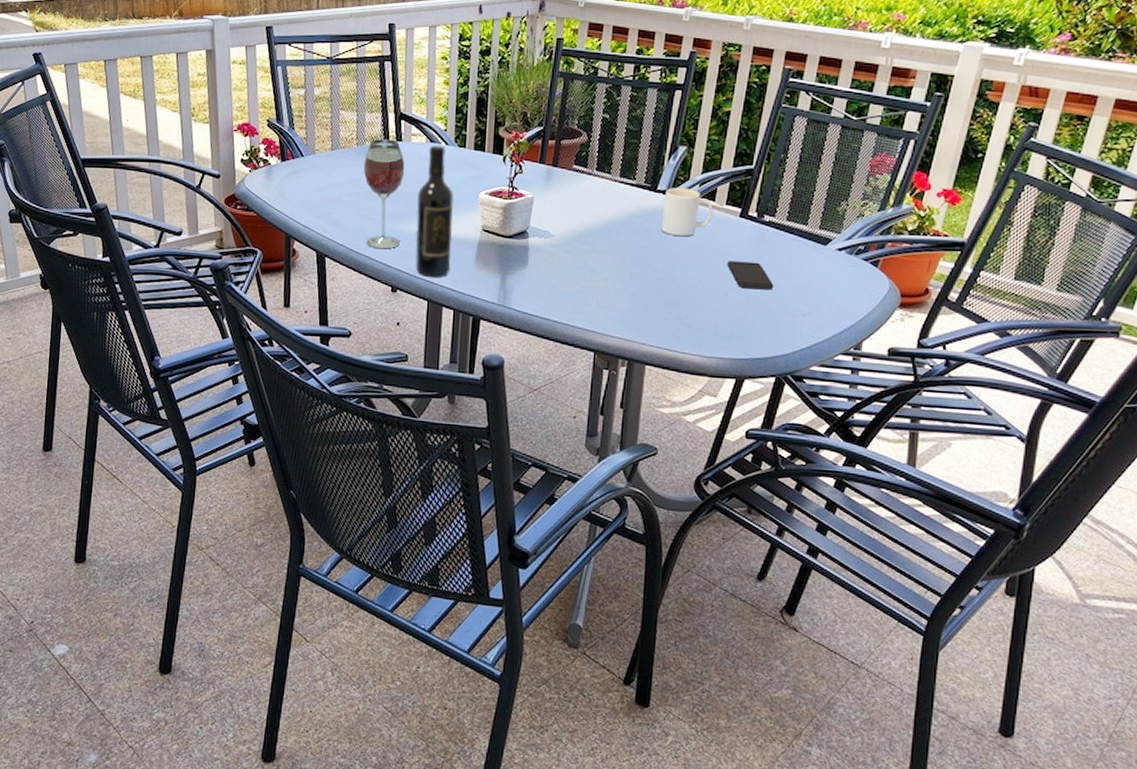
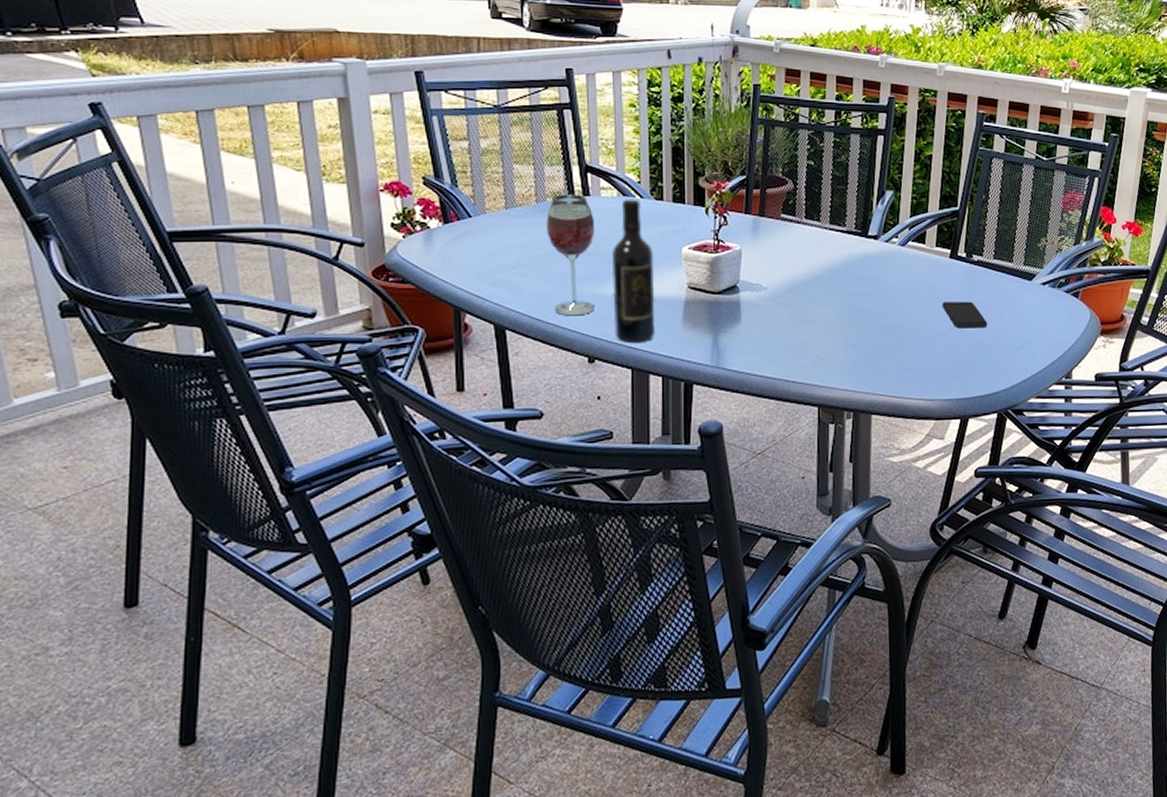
mug: present [661,188,713,237] -> none [875,232,924,281]

